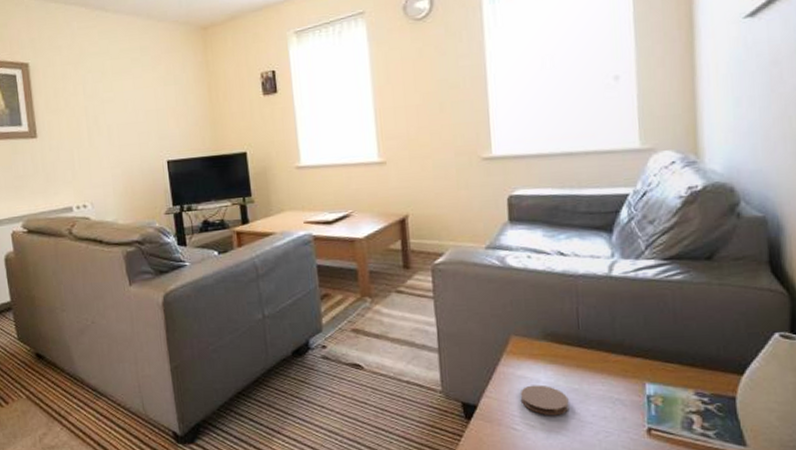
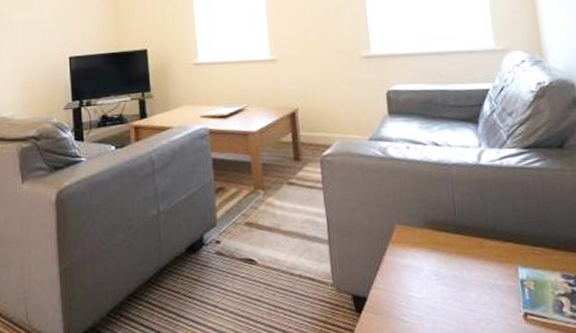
coaster: present [520,384,569,416] -> none [406,273,452,305]

